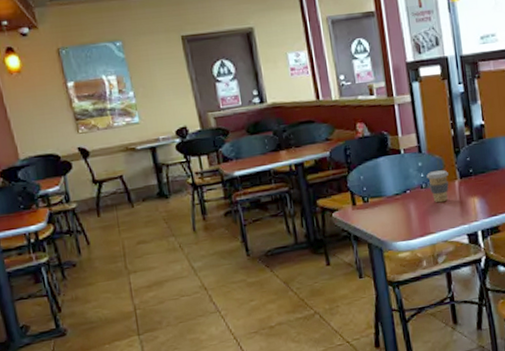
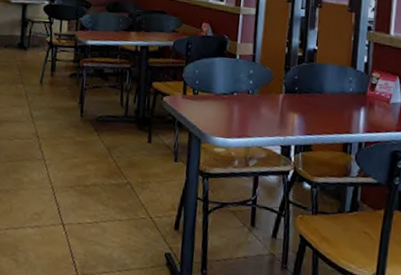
coffee cup: present [426,170,449,203] -> none [255,81,275,111]

